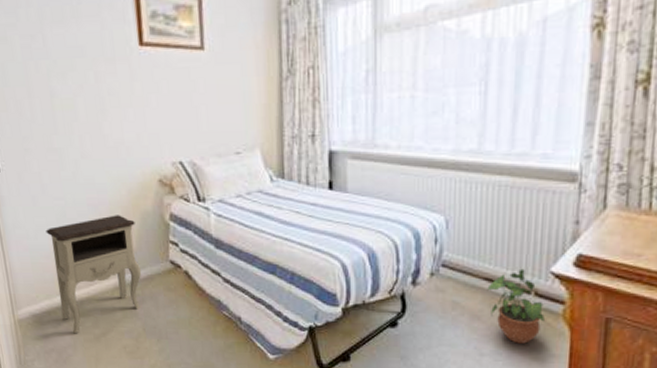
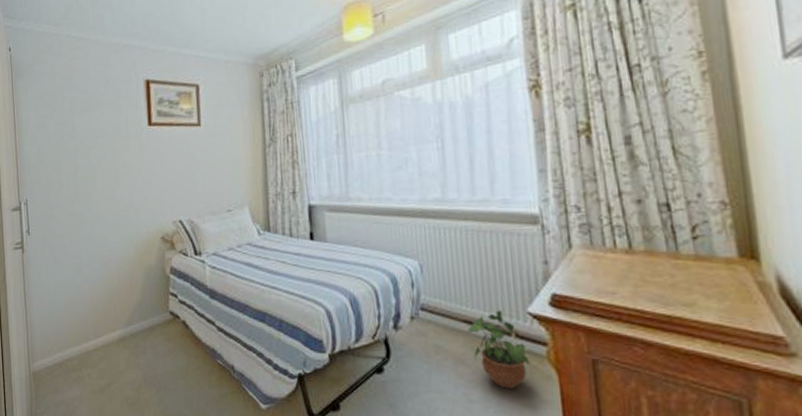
nightstand: present [46,215,142,334] -> none [63,270,145,386]

